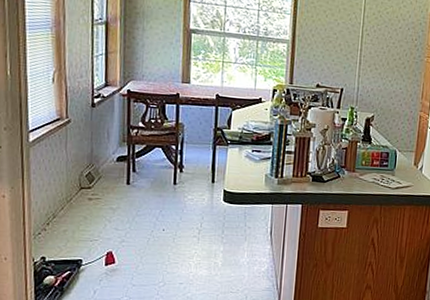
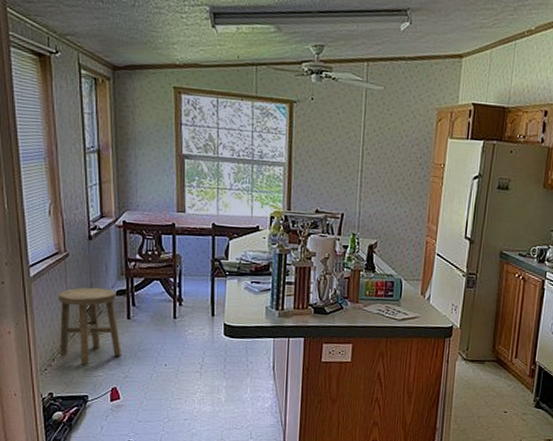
stool: none [55,153,119,228] -> present [58,287,121,364]

